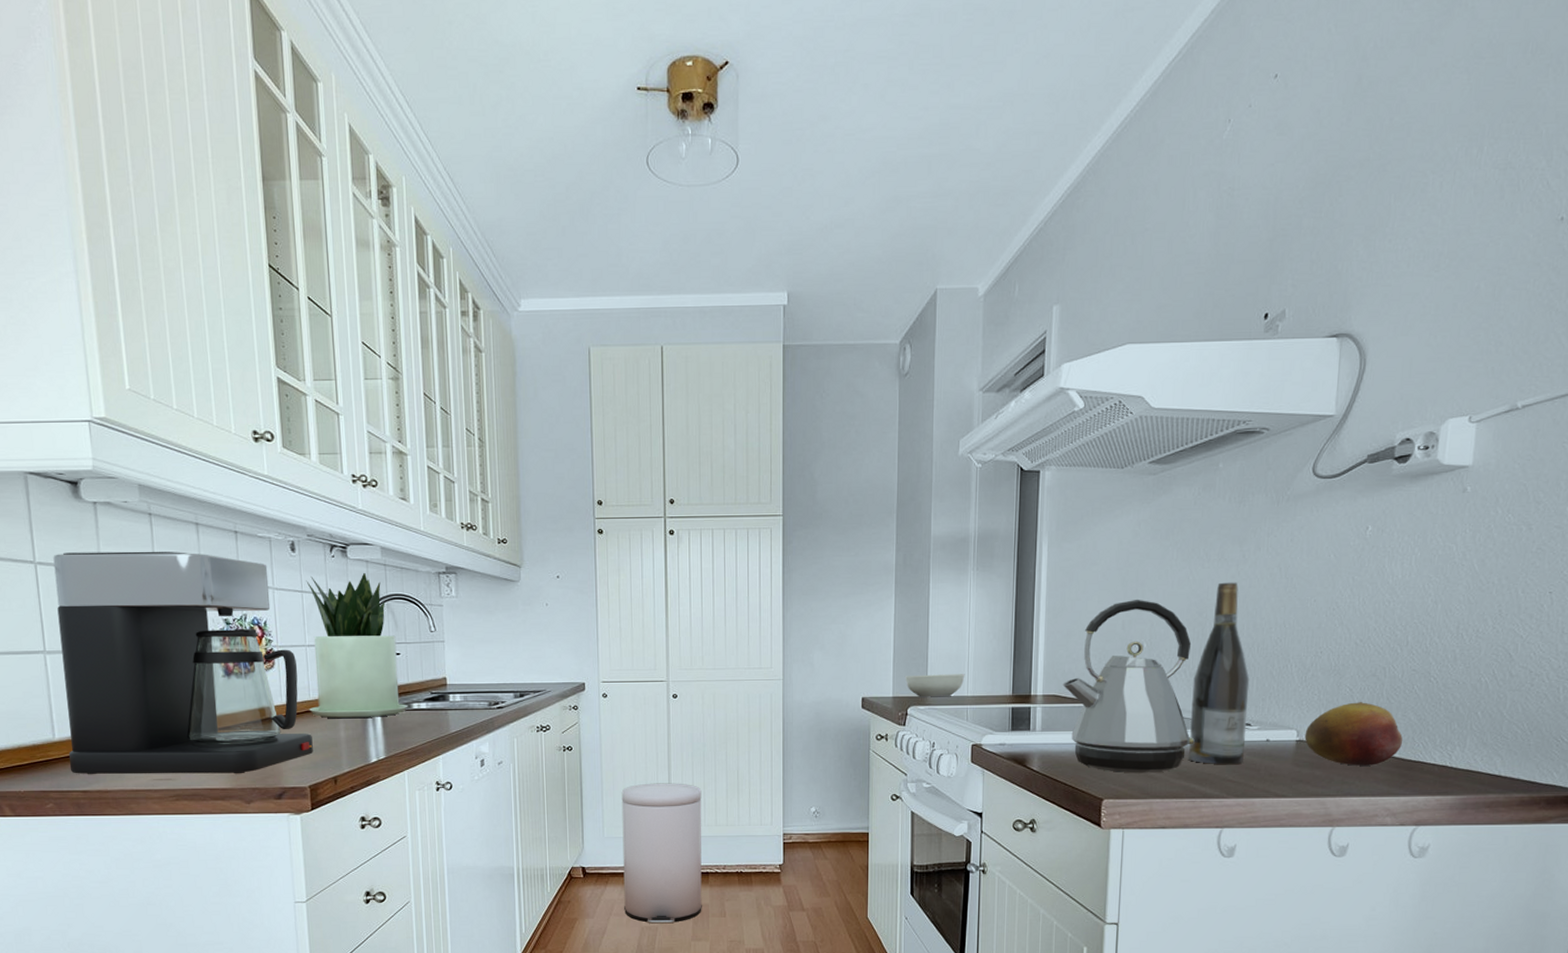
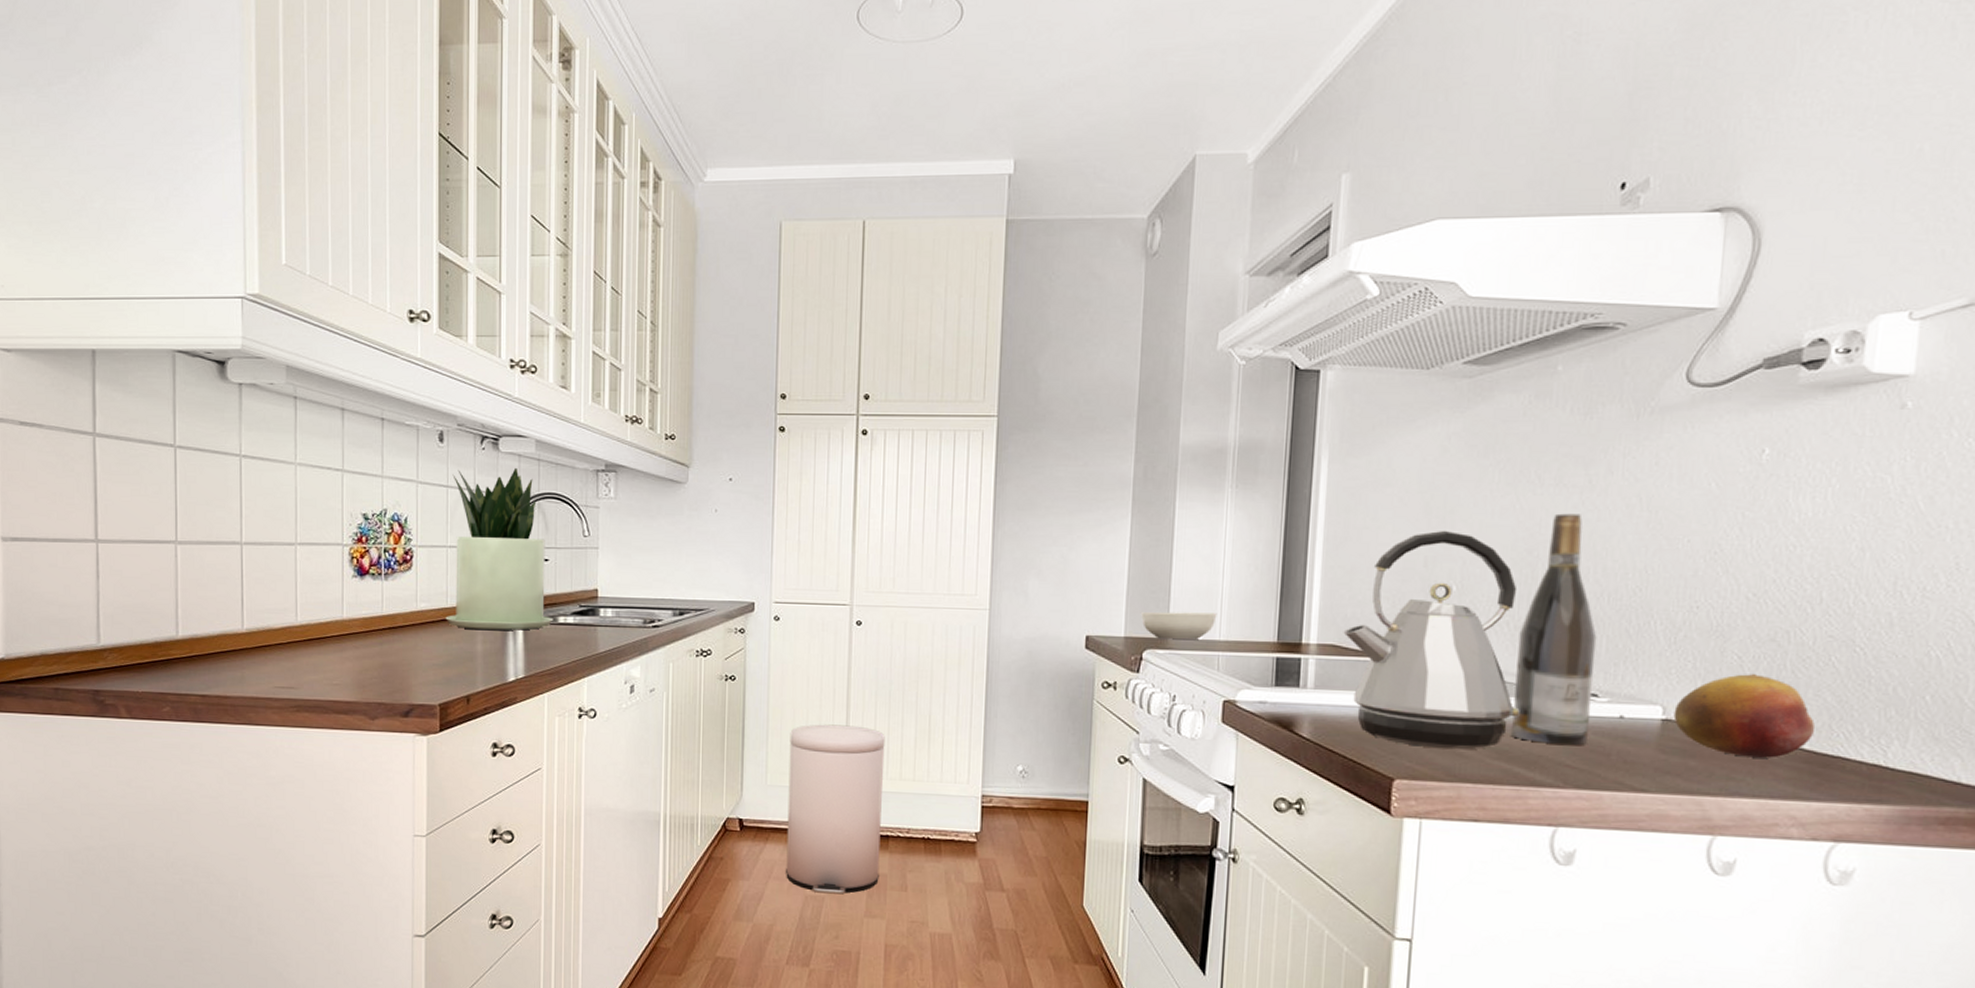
coffee maker: present [53,551,313,775] -> none [190,436,446,687]

